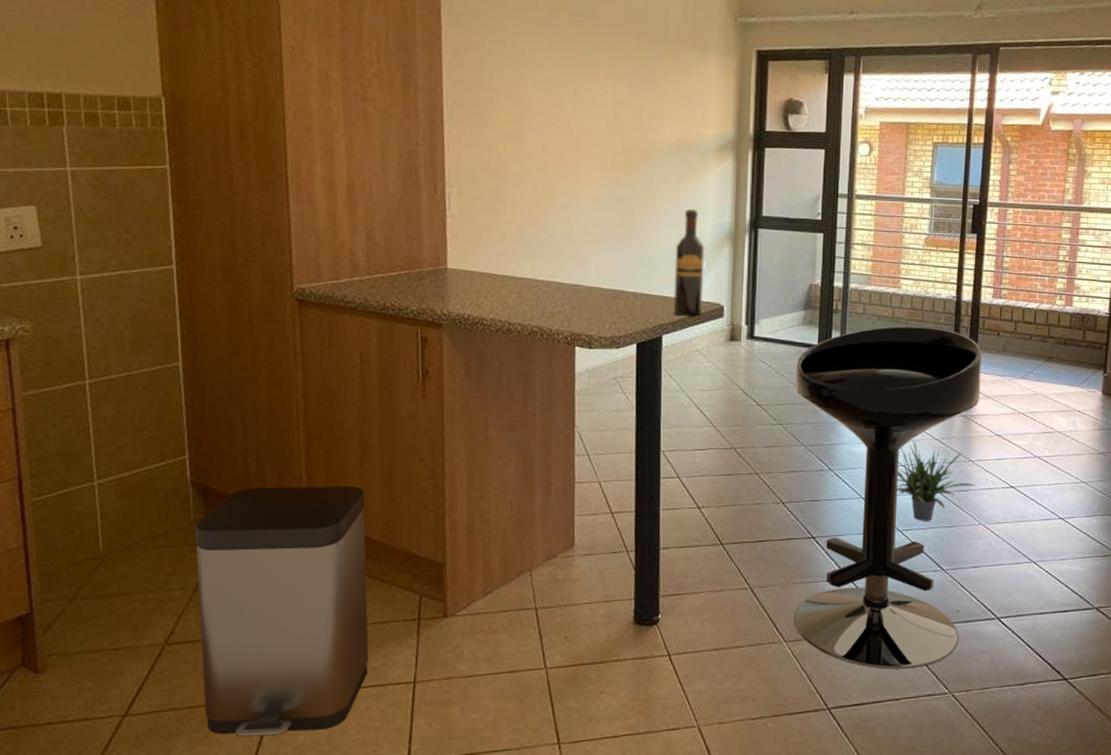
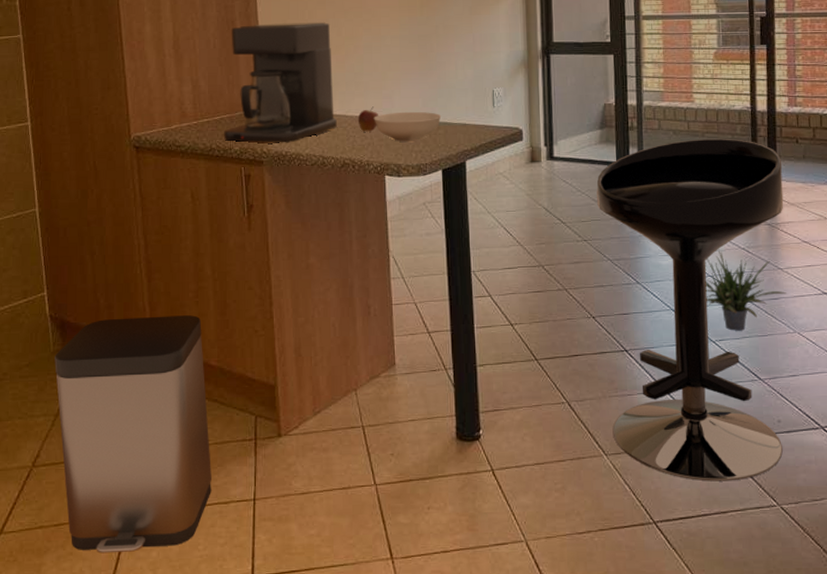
coffee maker: none [400,173,527,306] -> present [224,22,338,143]
fruit: none [549,272,573,299] -> present [357,106,379,132]
bowl: none [566,279,640,312] -> present [374,111,442,142]
wine bottle: present [673,209,705,316] -> none [473,41,502,141]

